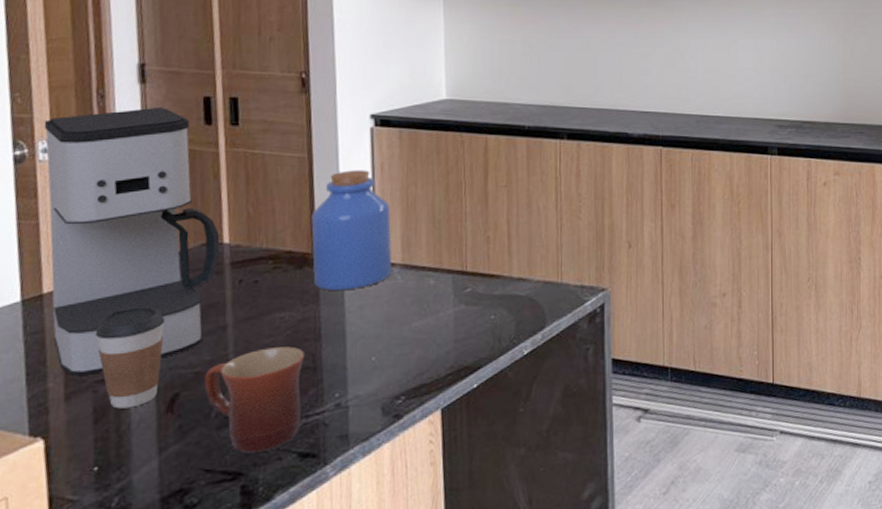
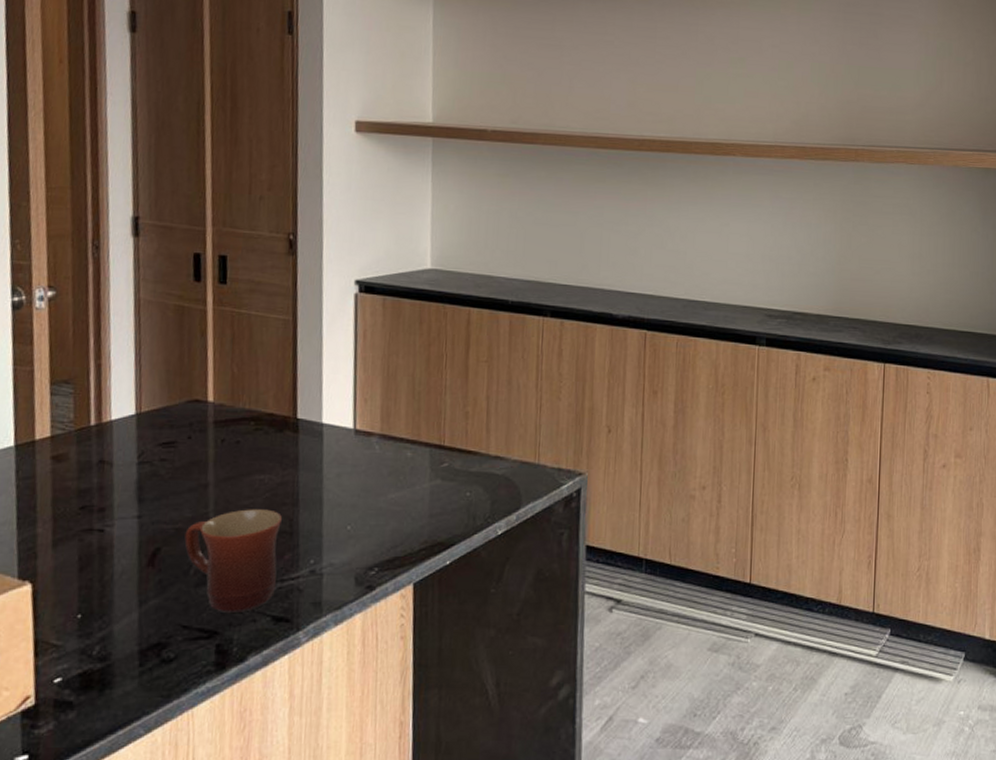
coffee maker: present [44,106,220,376] -> none [41,260,205,523]
coffee cup: present [95,306,166,409] -> none [82,459,150,559]
jar: present [311,170,392,291] -> none [293,335,372,457]

